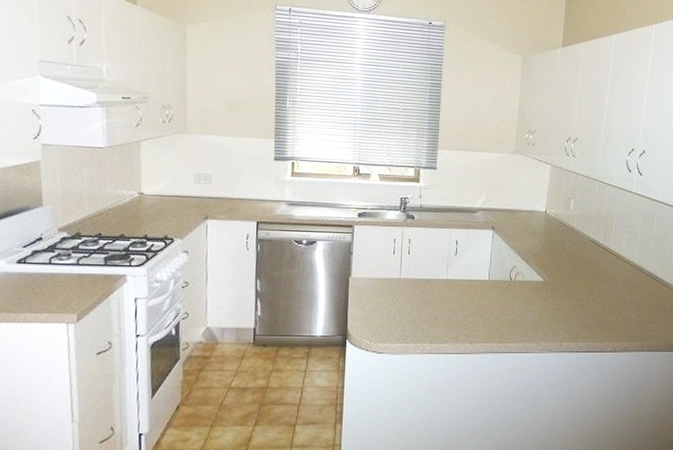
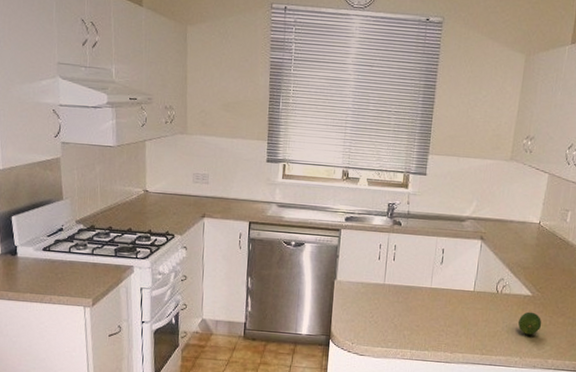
fruit: none [532,297,555,320] -> present [517,311,542,335]

